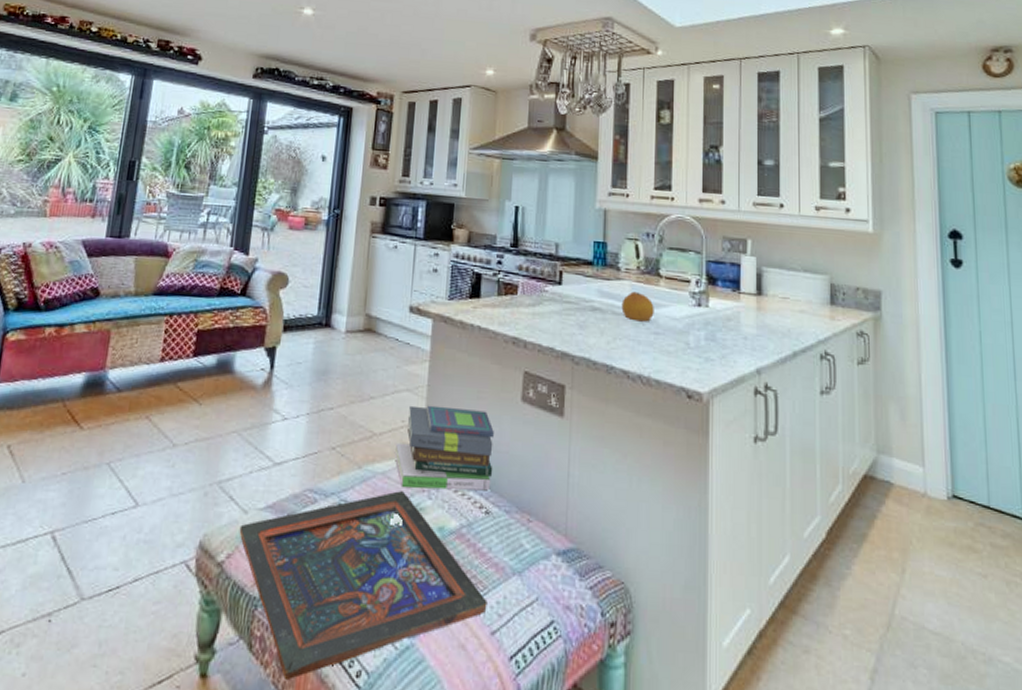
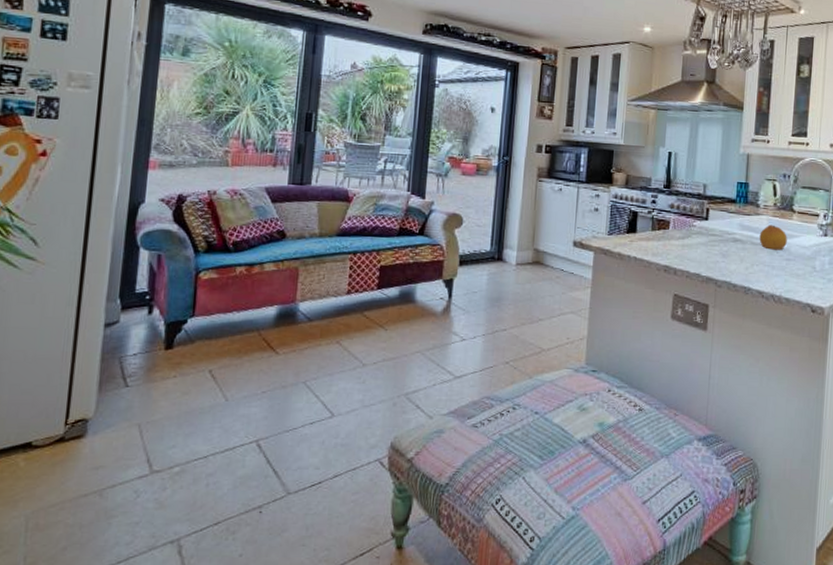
religious icon: present [239,491,488,681] -> none [425,395,640,548]
books: present [394,405,494,491] -> none [560,324,647,393]

